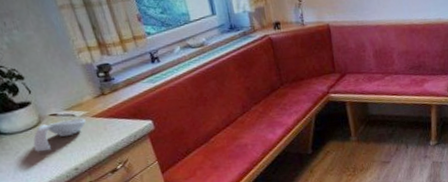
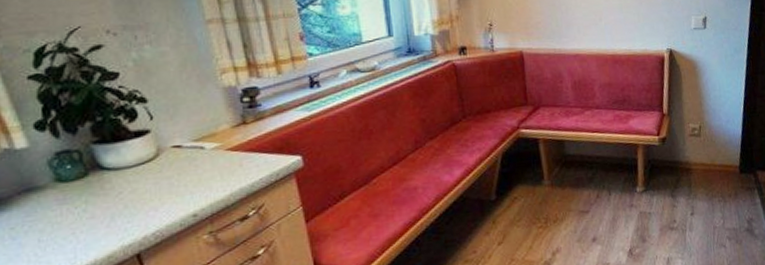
spoon rest: present [33,118,86,152] -> none [143,152,217,193]

